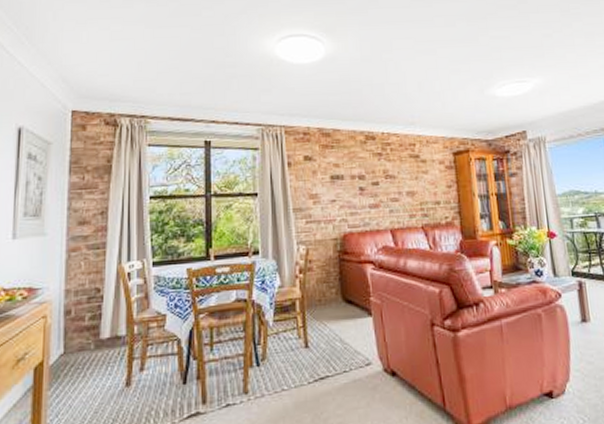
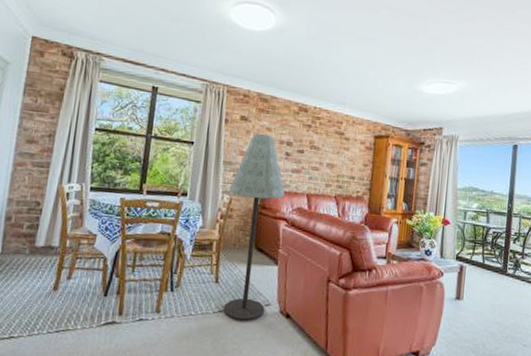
floor lamp: none [304,171,367,390] -> present [223,133,286,322]

